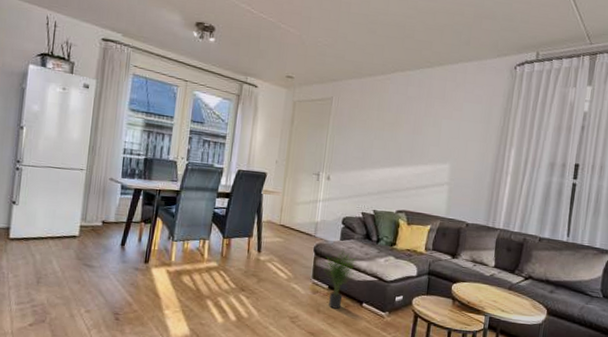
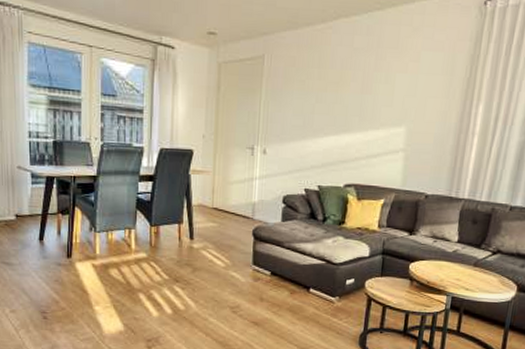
potted plant: present [323,249,357,309] -> none [264,231,301,296]

